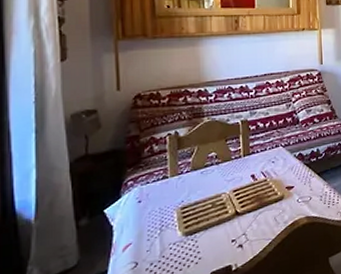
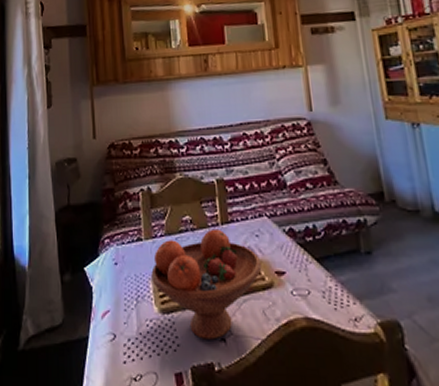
fruit bowl: none [176,160,276,249] -> present [151,229,262,340]

